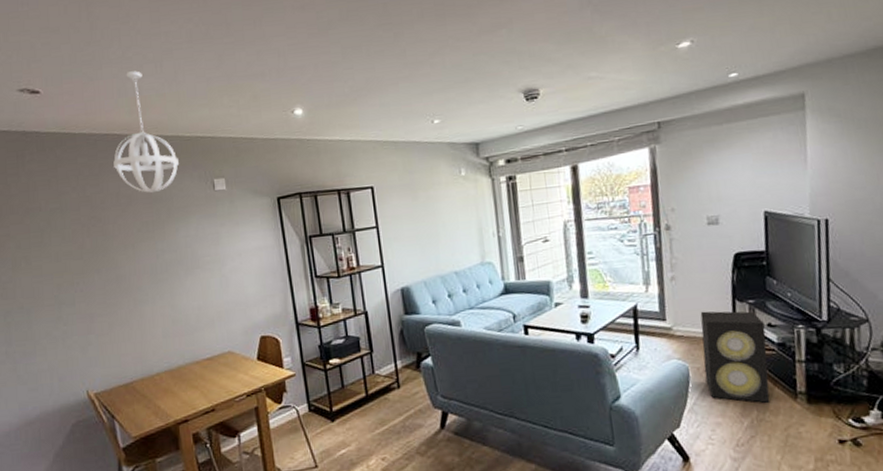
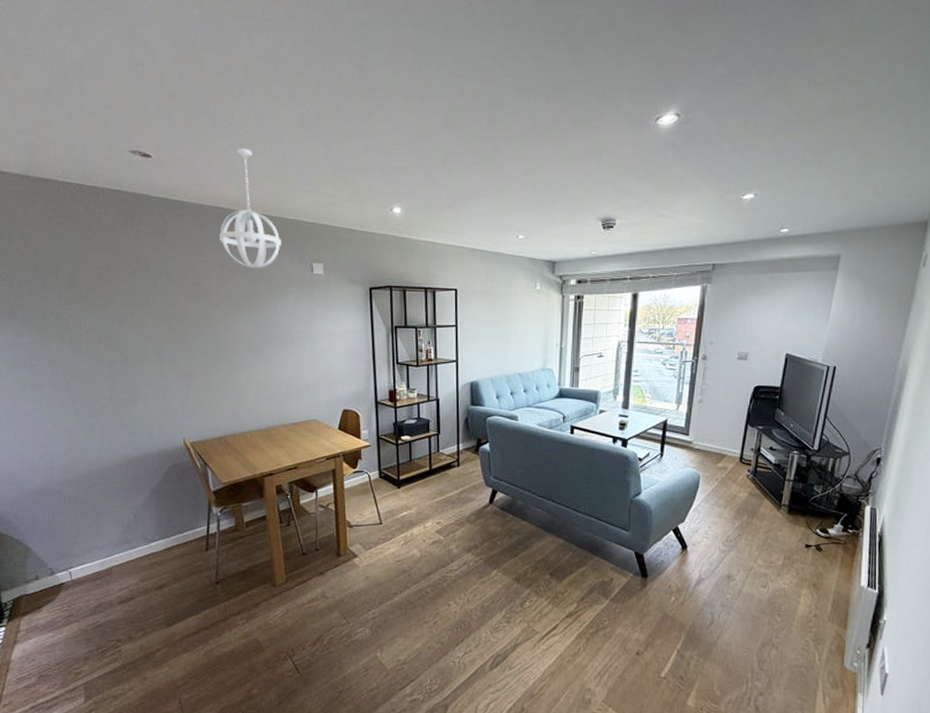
speaker: present [700,311,770,403] -> none [711,431,767,510]

